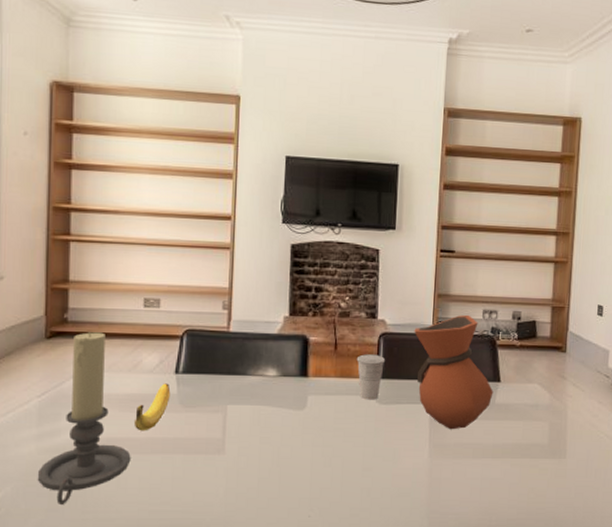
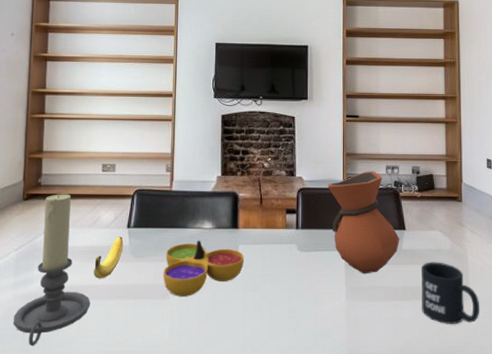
decorative bowl: none [218,389,314,452] -> present [163,240,244,296]
cup: present [356,354,386,400] -> none [279,207,304,248]
mug: none [512,417,577,484] -> present [422,262,480,324]

